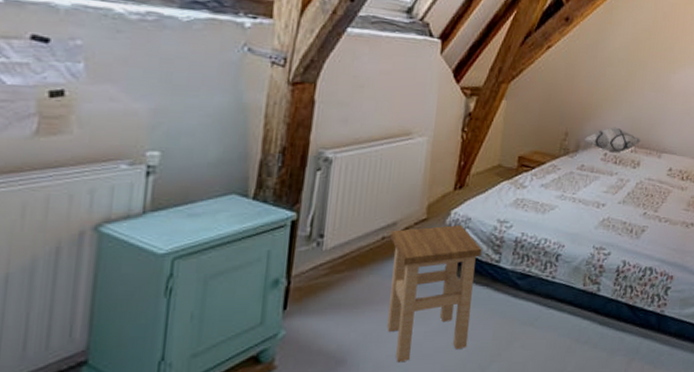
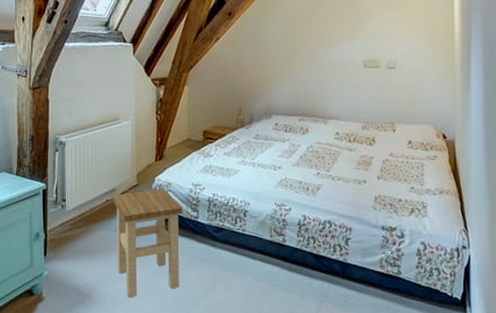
decorative pillow: present [584,127,642,153] -> none [256,100,308,123]

